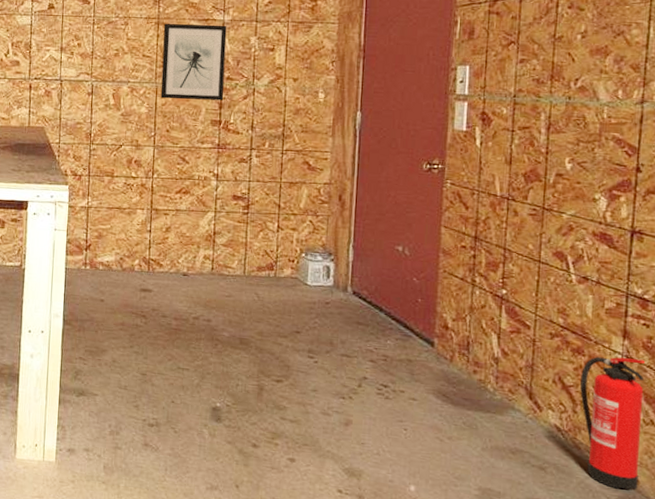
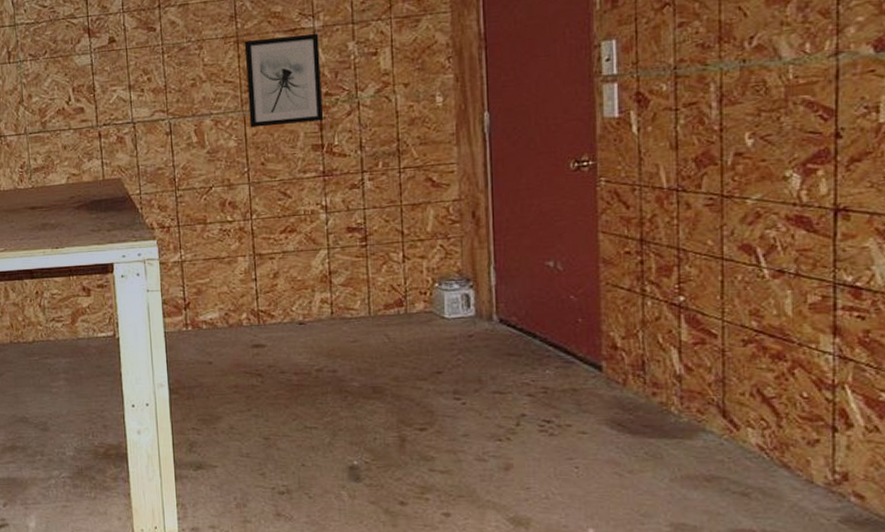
fire extinguisher: present [579,356,646,490] -> none [783,358,864,509]

